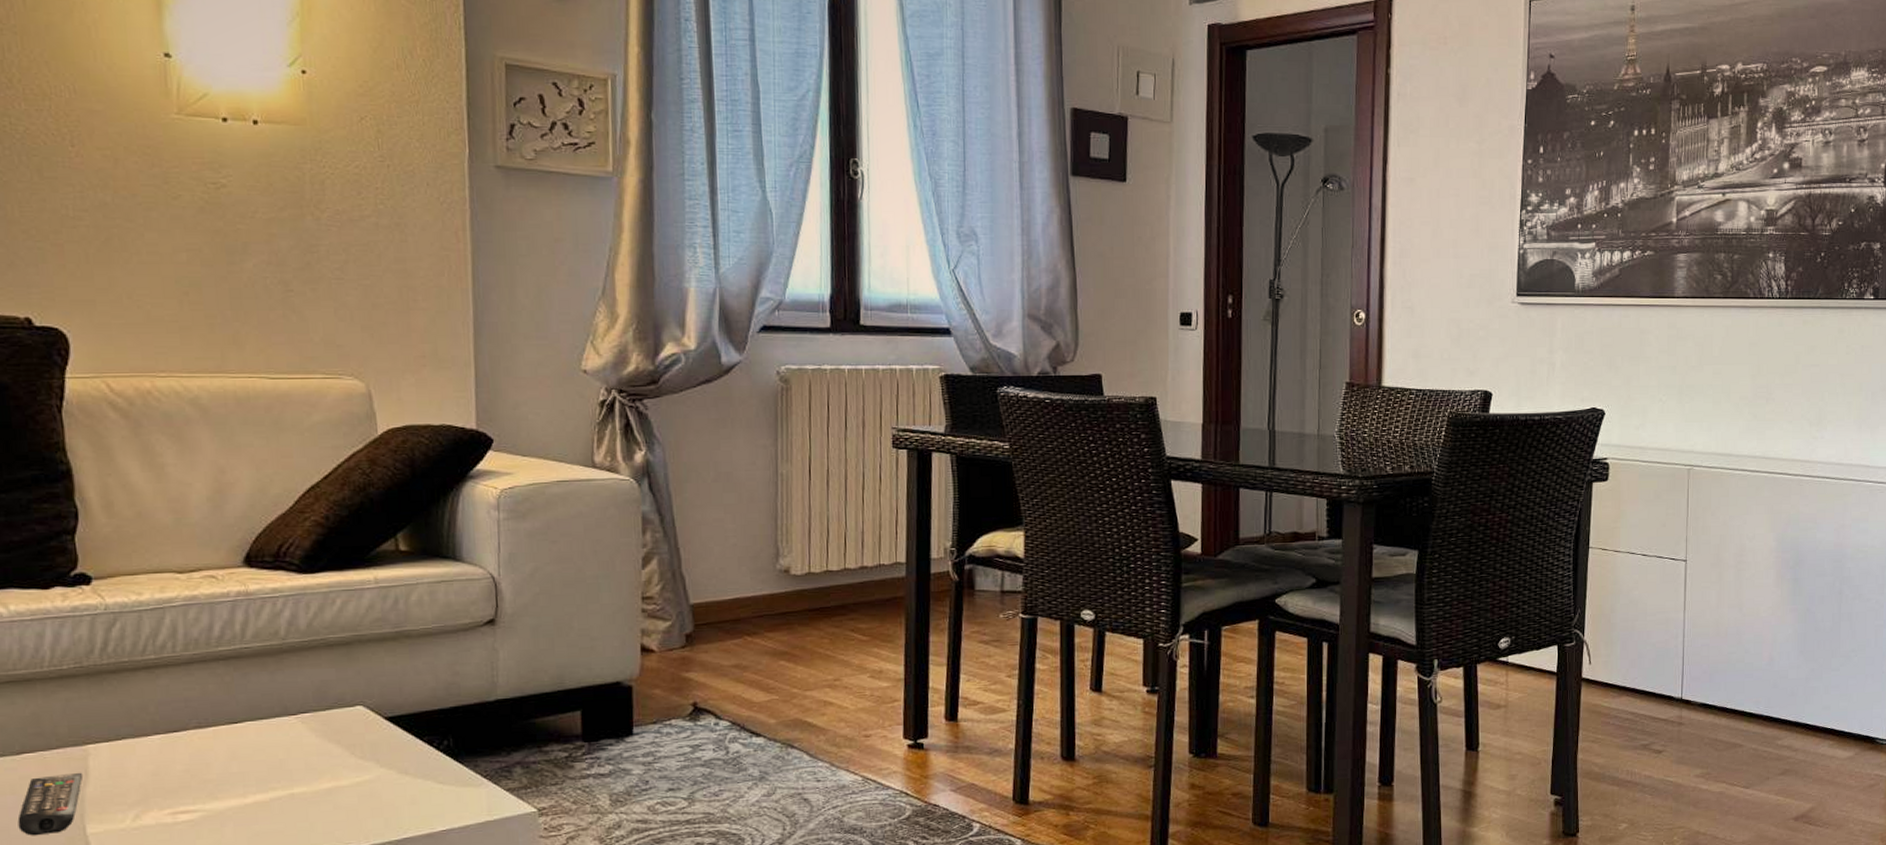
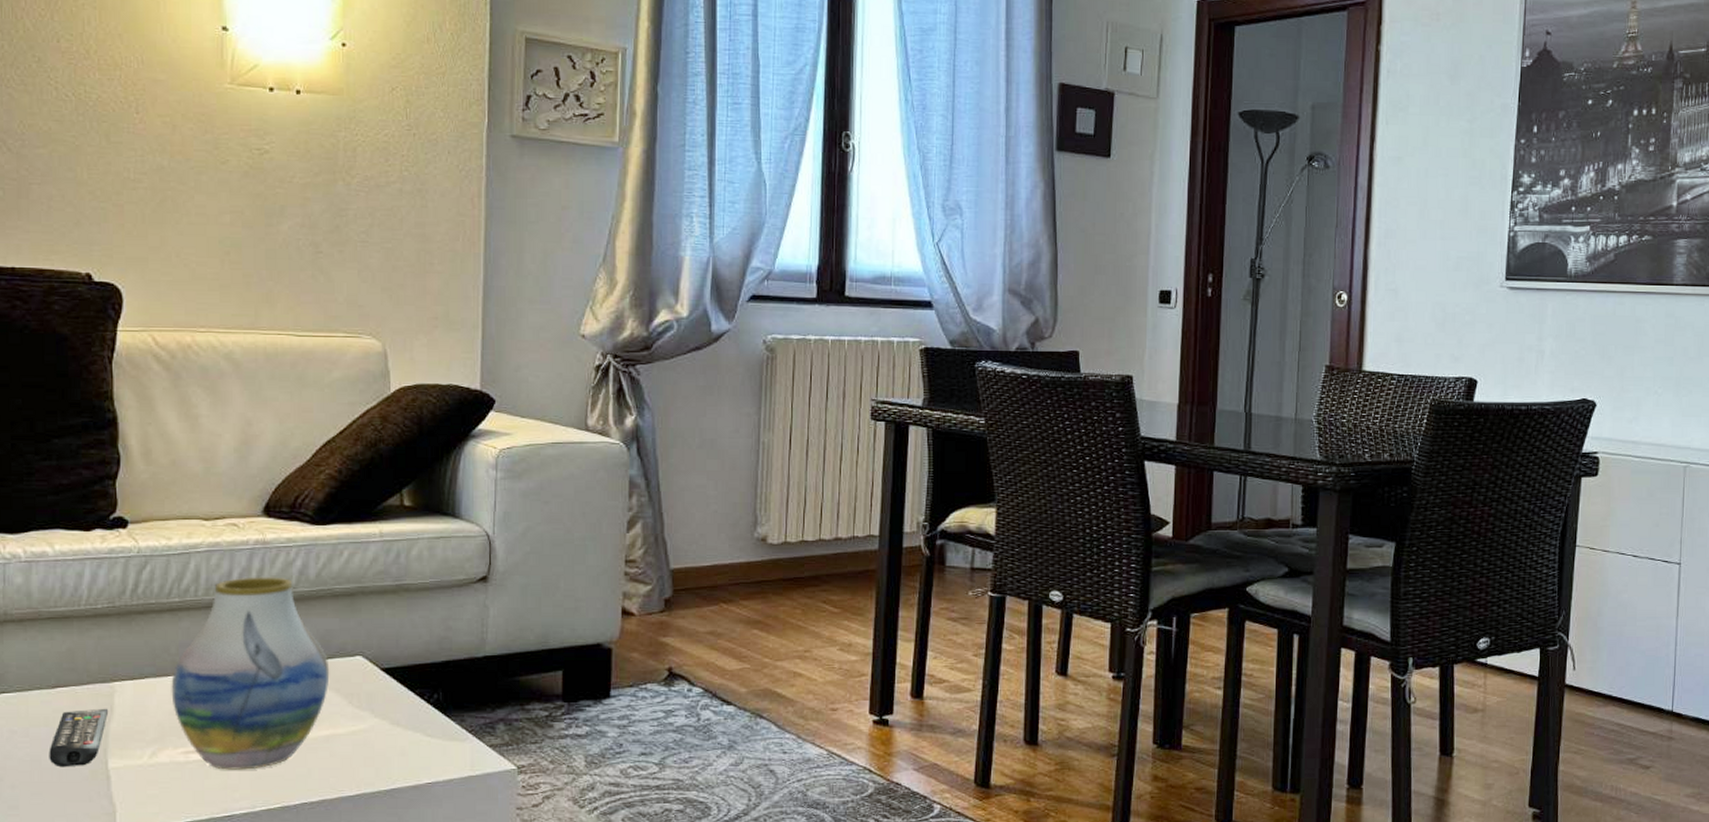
vase: none [151,628,329,829] -> present [171,577,330,770]

